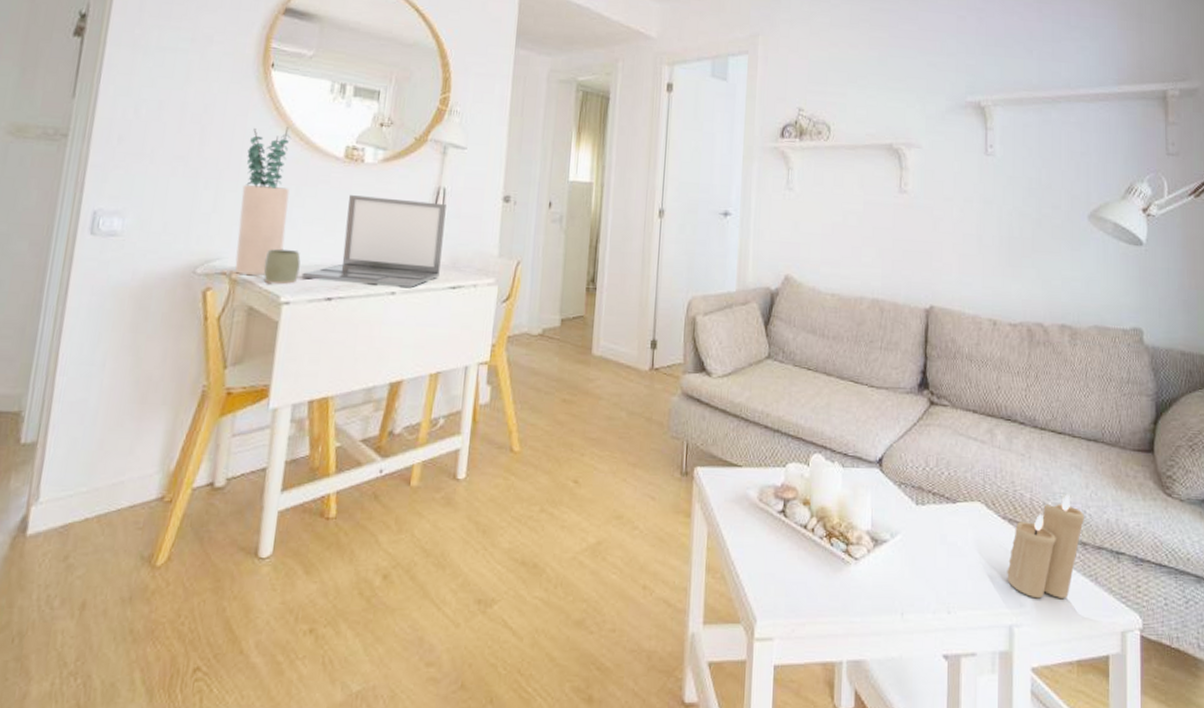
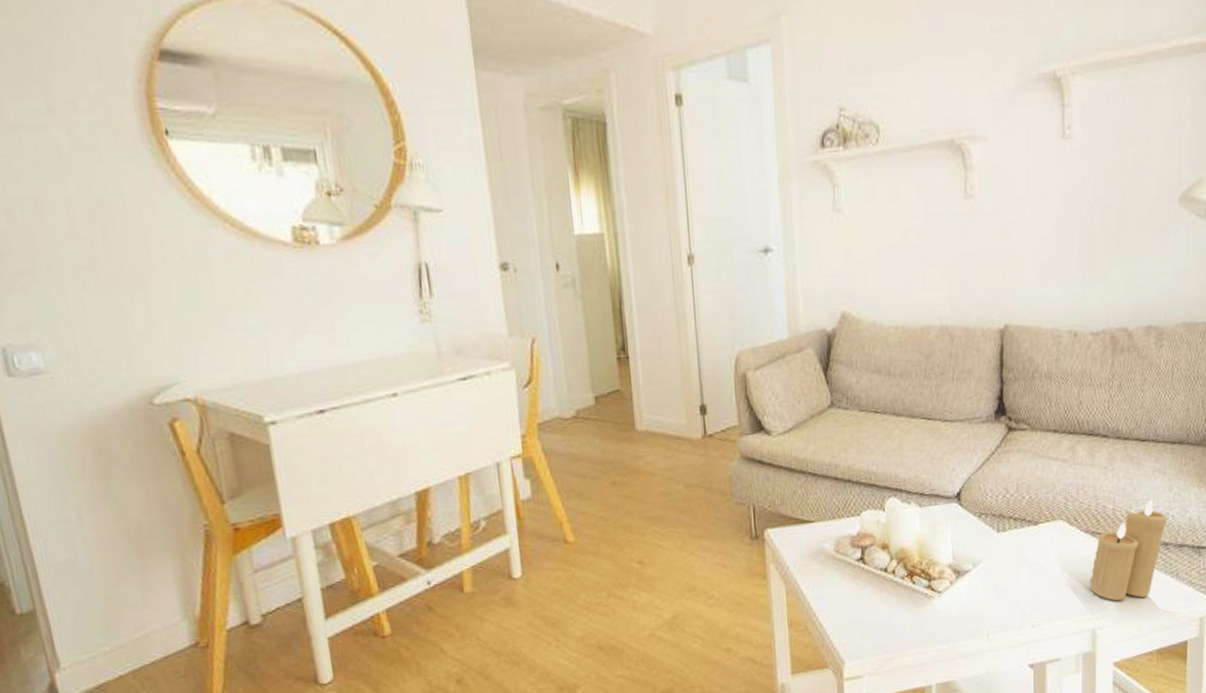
vase: present [234,127,292,276] -> none [168,212,250,399]
mug: present [263,249,301,285] -> none [231,361,279,404]
laptop: present [301,195,447,287] -> none [281,282,444,392]

